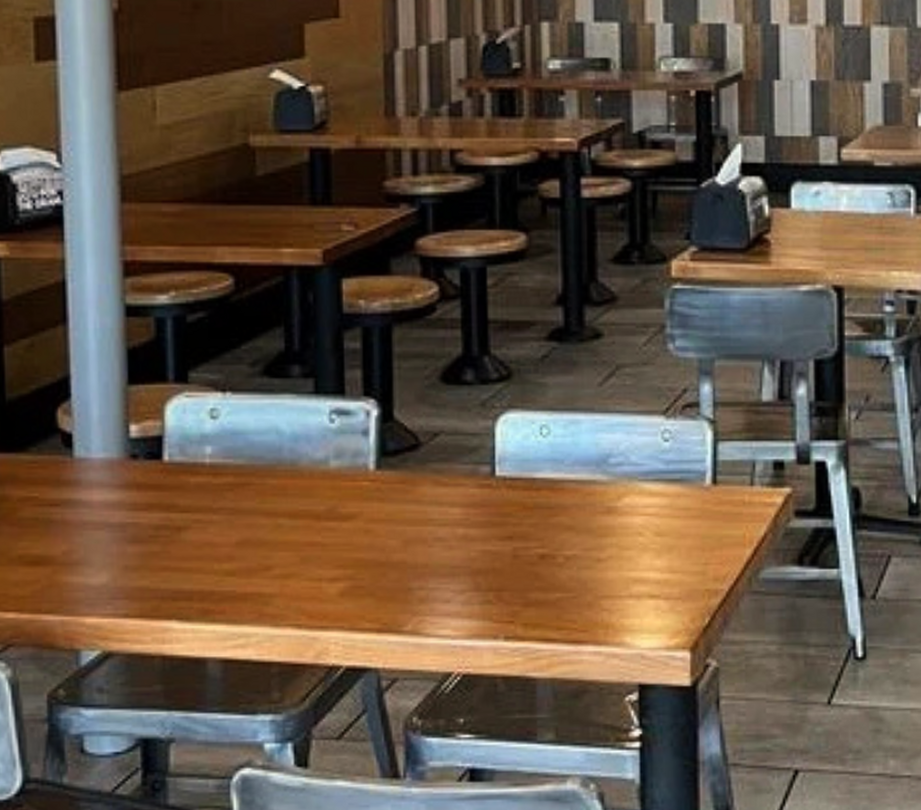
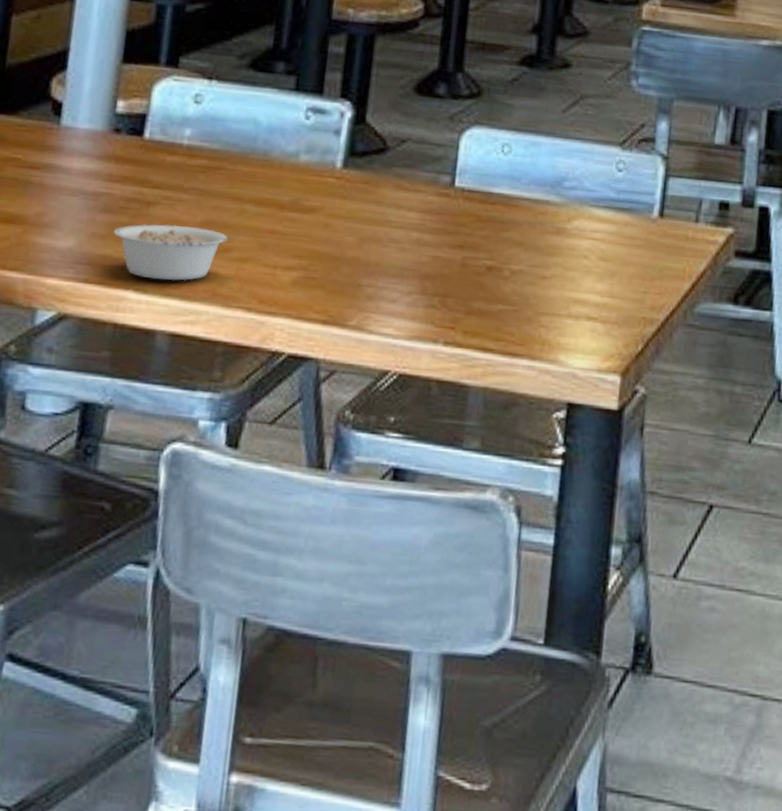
legume: none [147,548,289,606] -> present [113,224,250,281]

